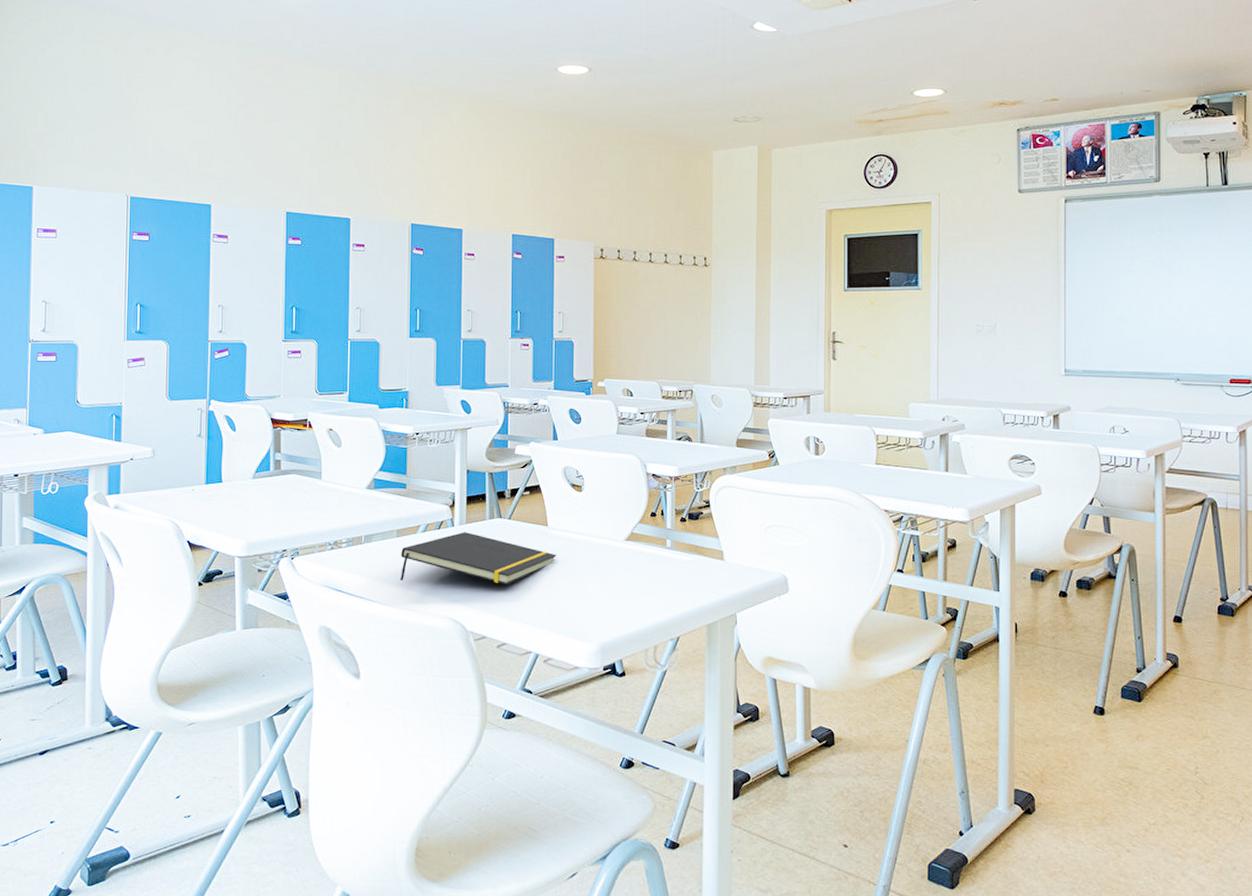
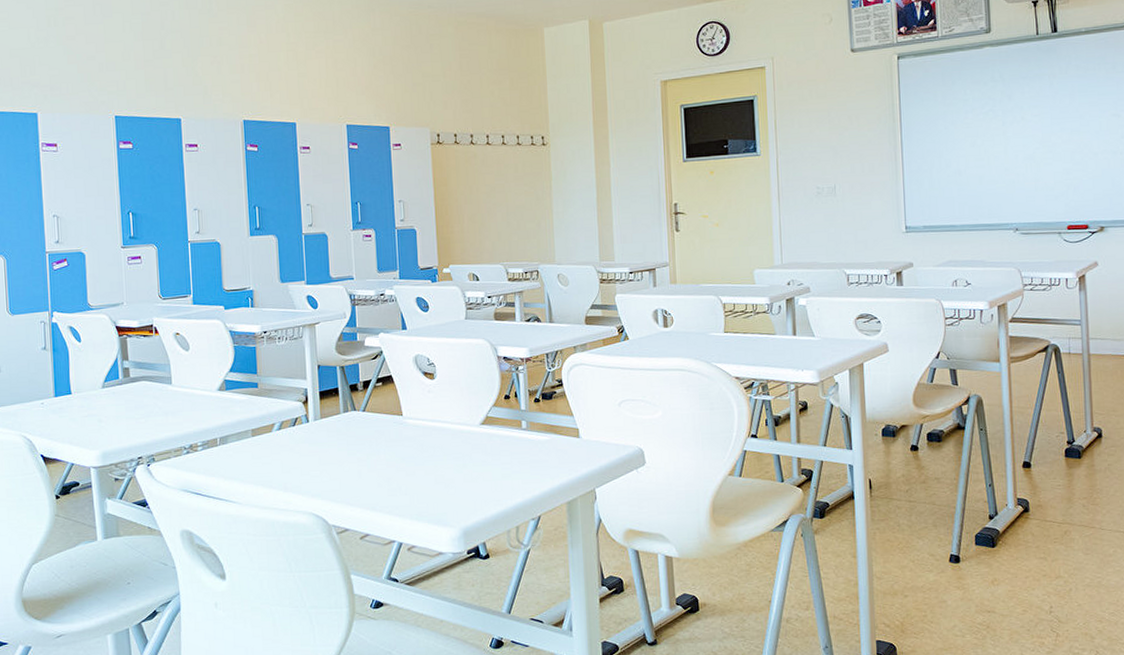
notepad: present [399,532,557,586] -> none [257,427,414,480]

